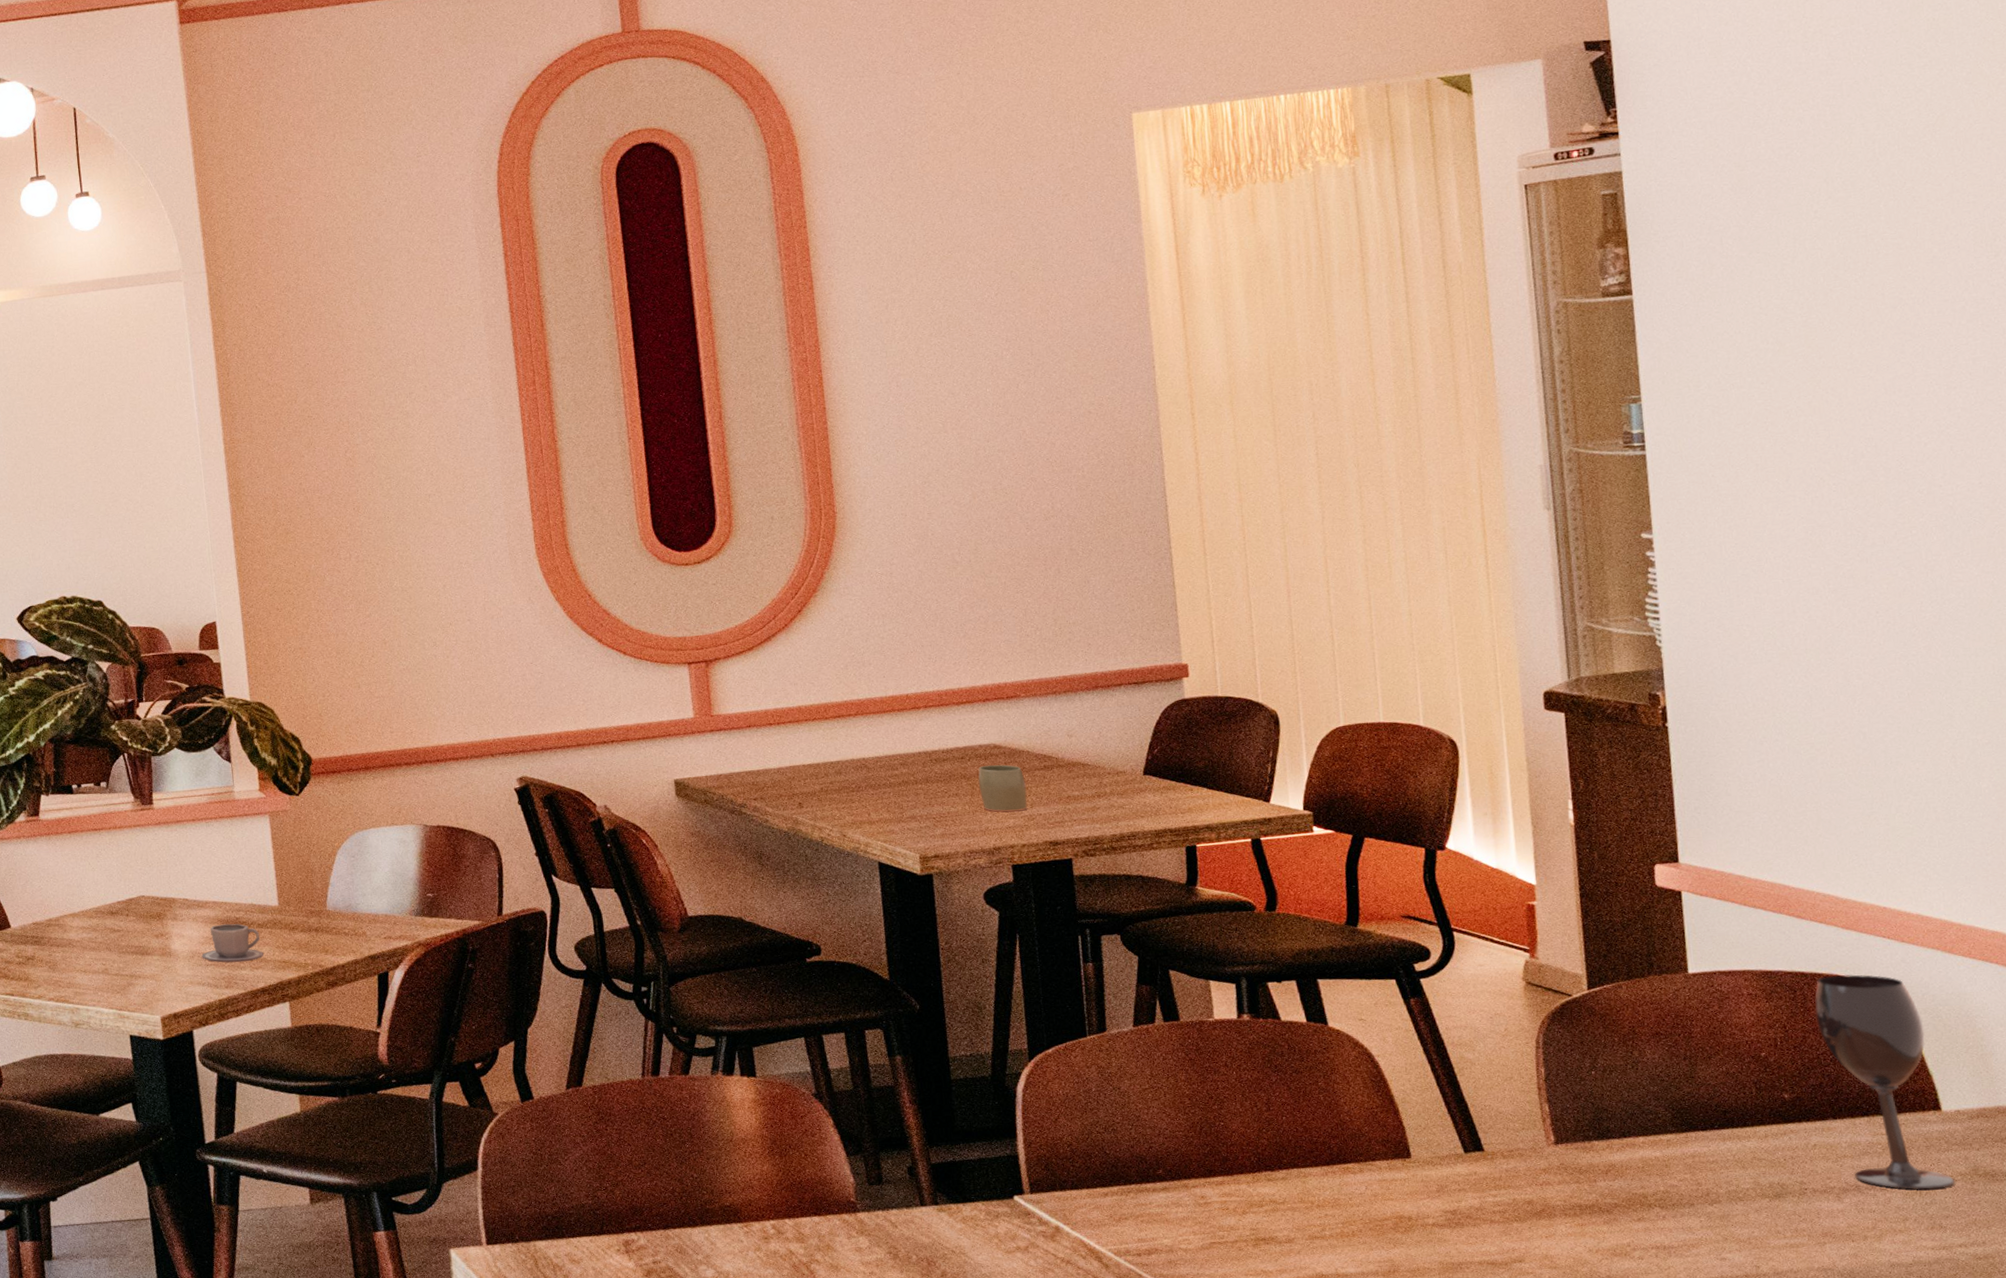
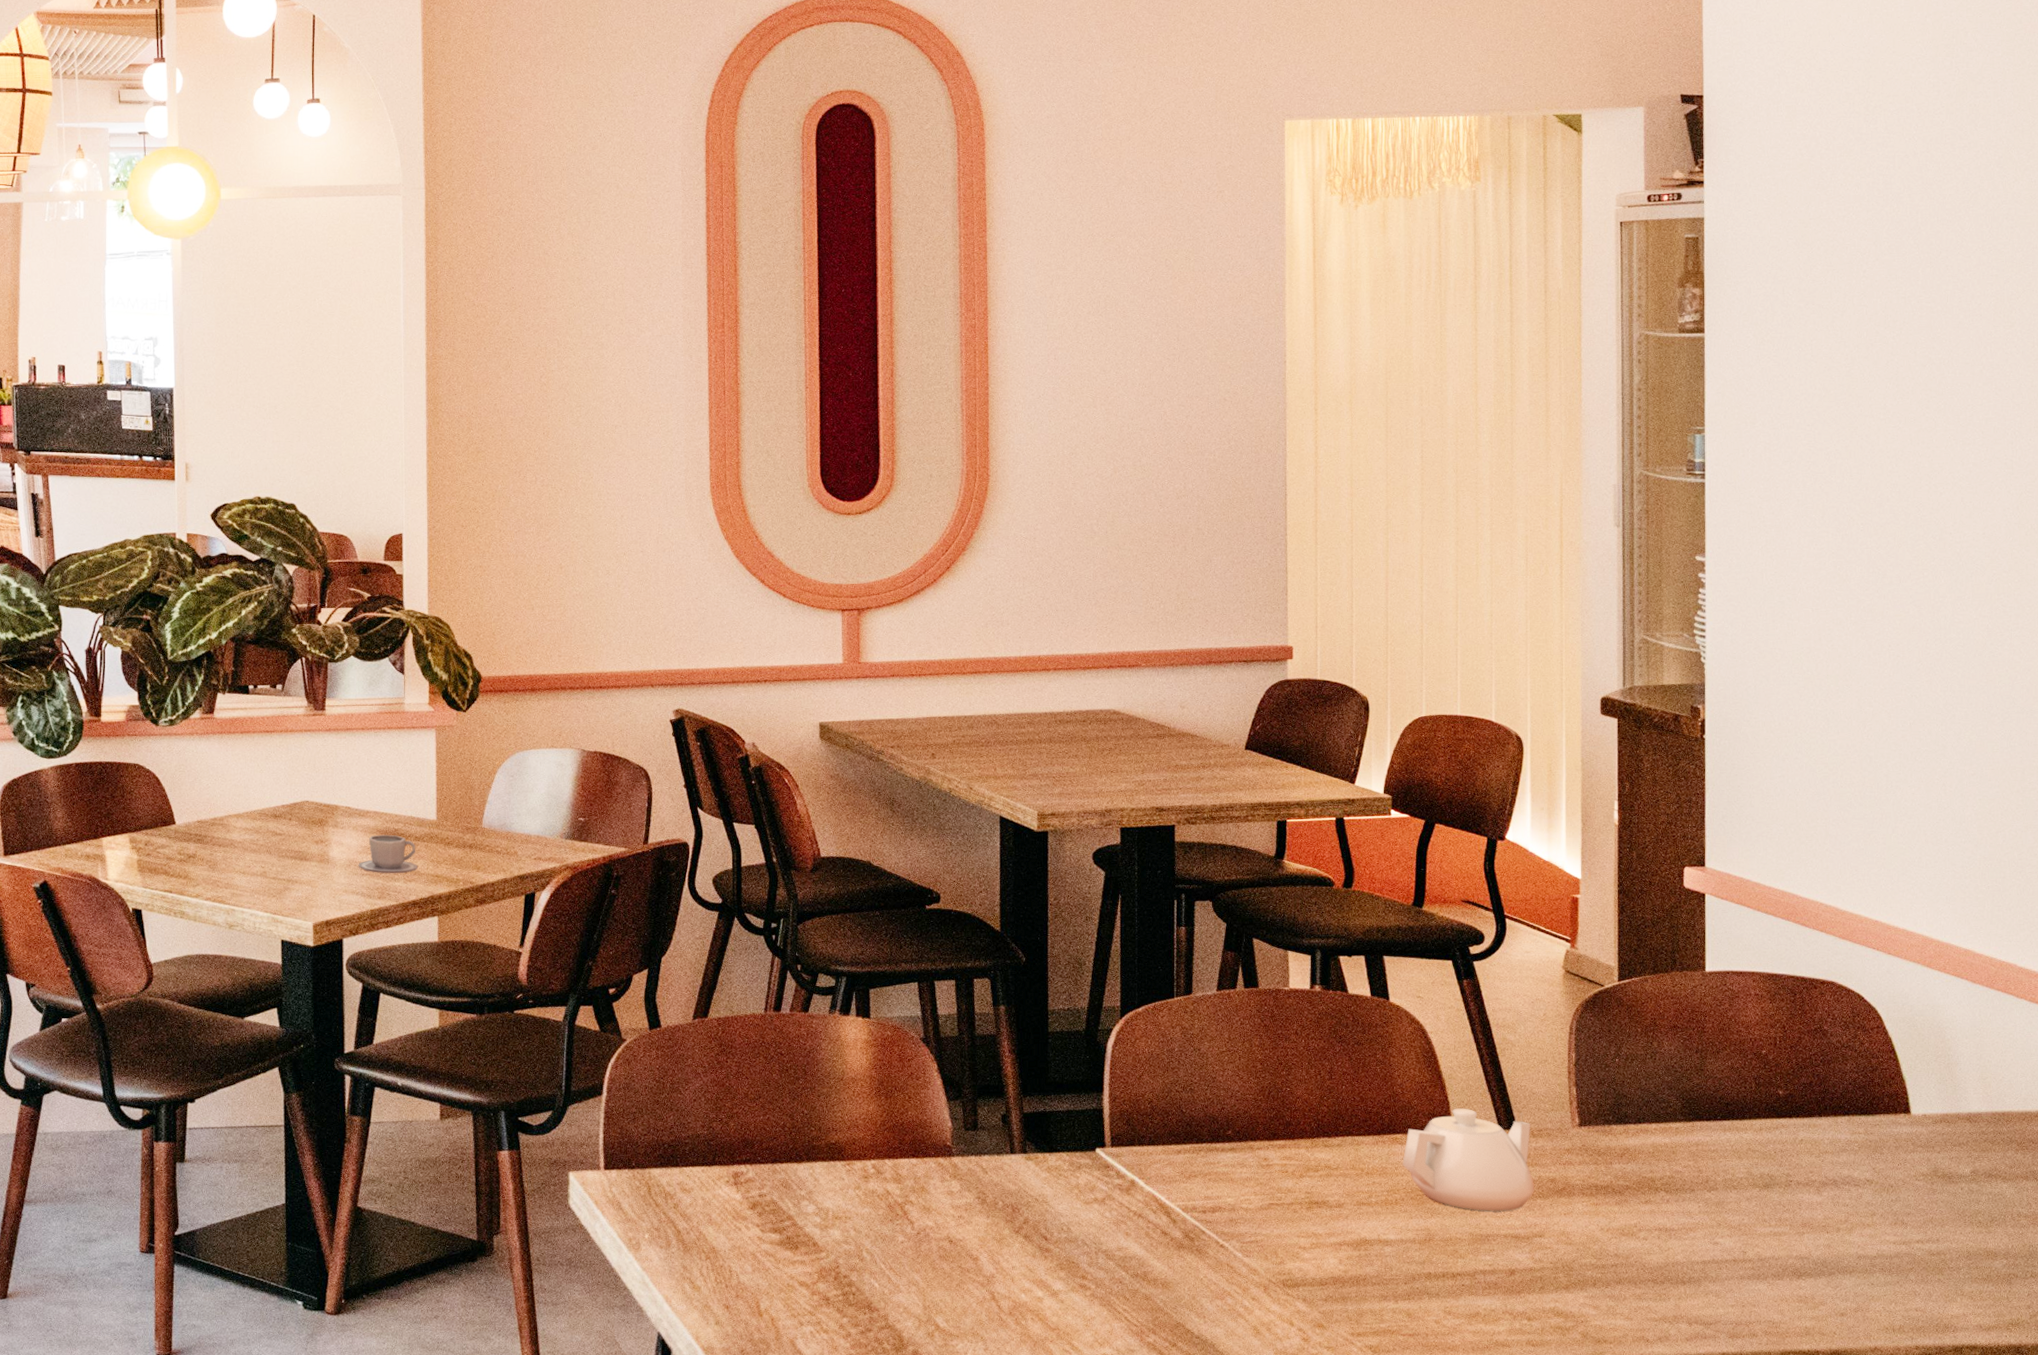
mug: present [978,764,1028,813] -> none [1096,729,1139,776]
teapot: none [1356,1132,1510,1238] -> present [1402,1108,1535,1211]
wine glass: present [1814,974,1955,1190] -> none [1809,981,1917,1187]

